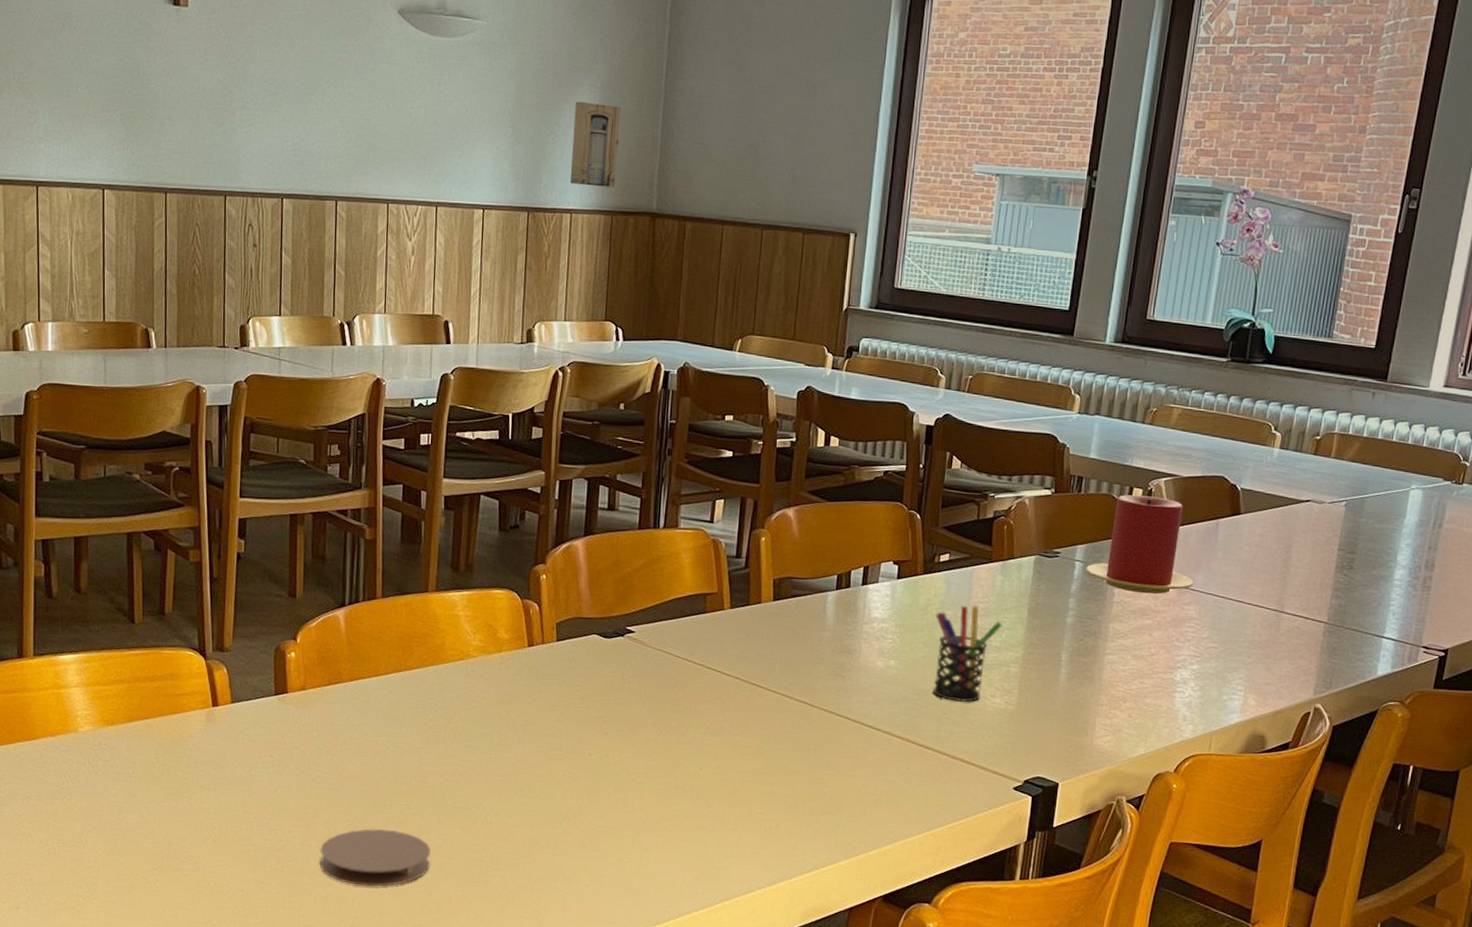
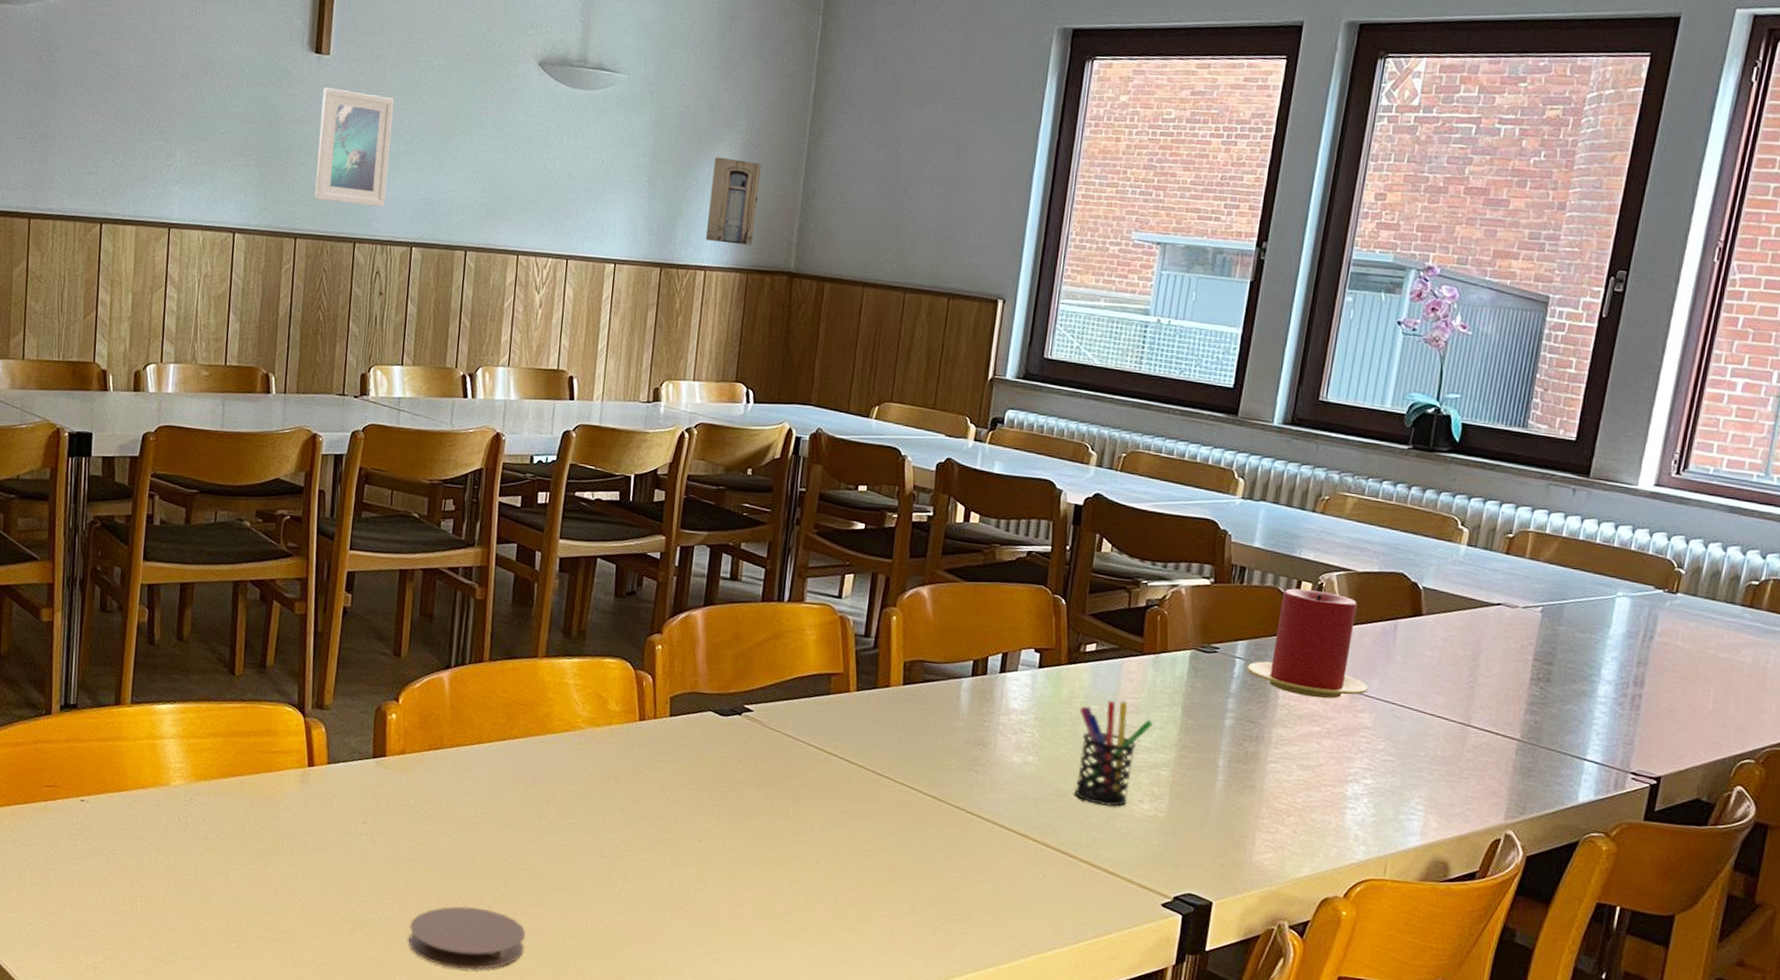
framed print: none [182,40,256,159] -> present [314,87,394,207]

